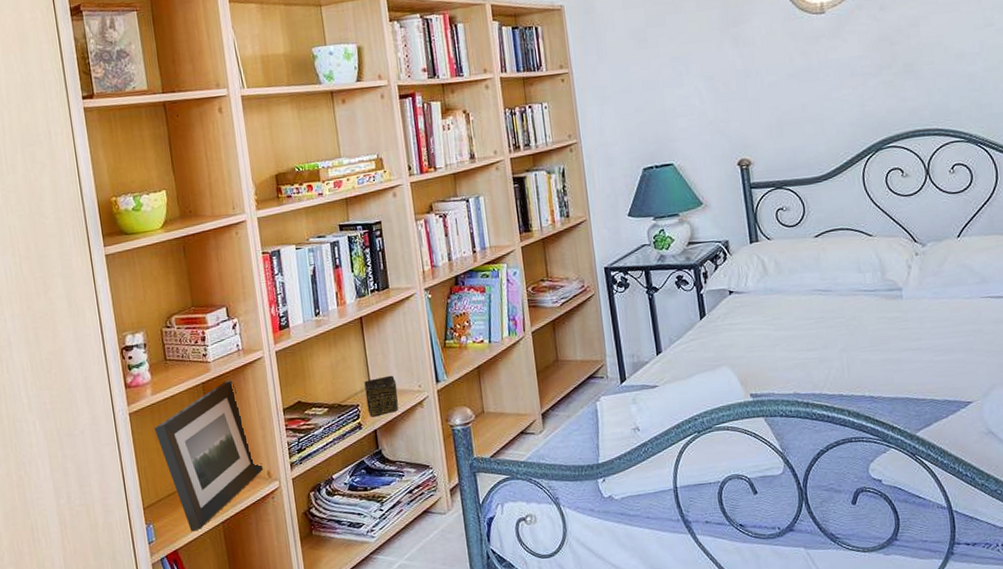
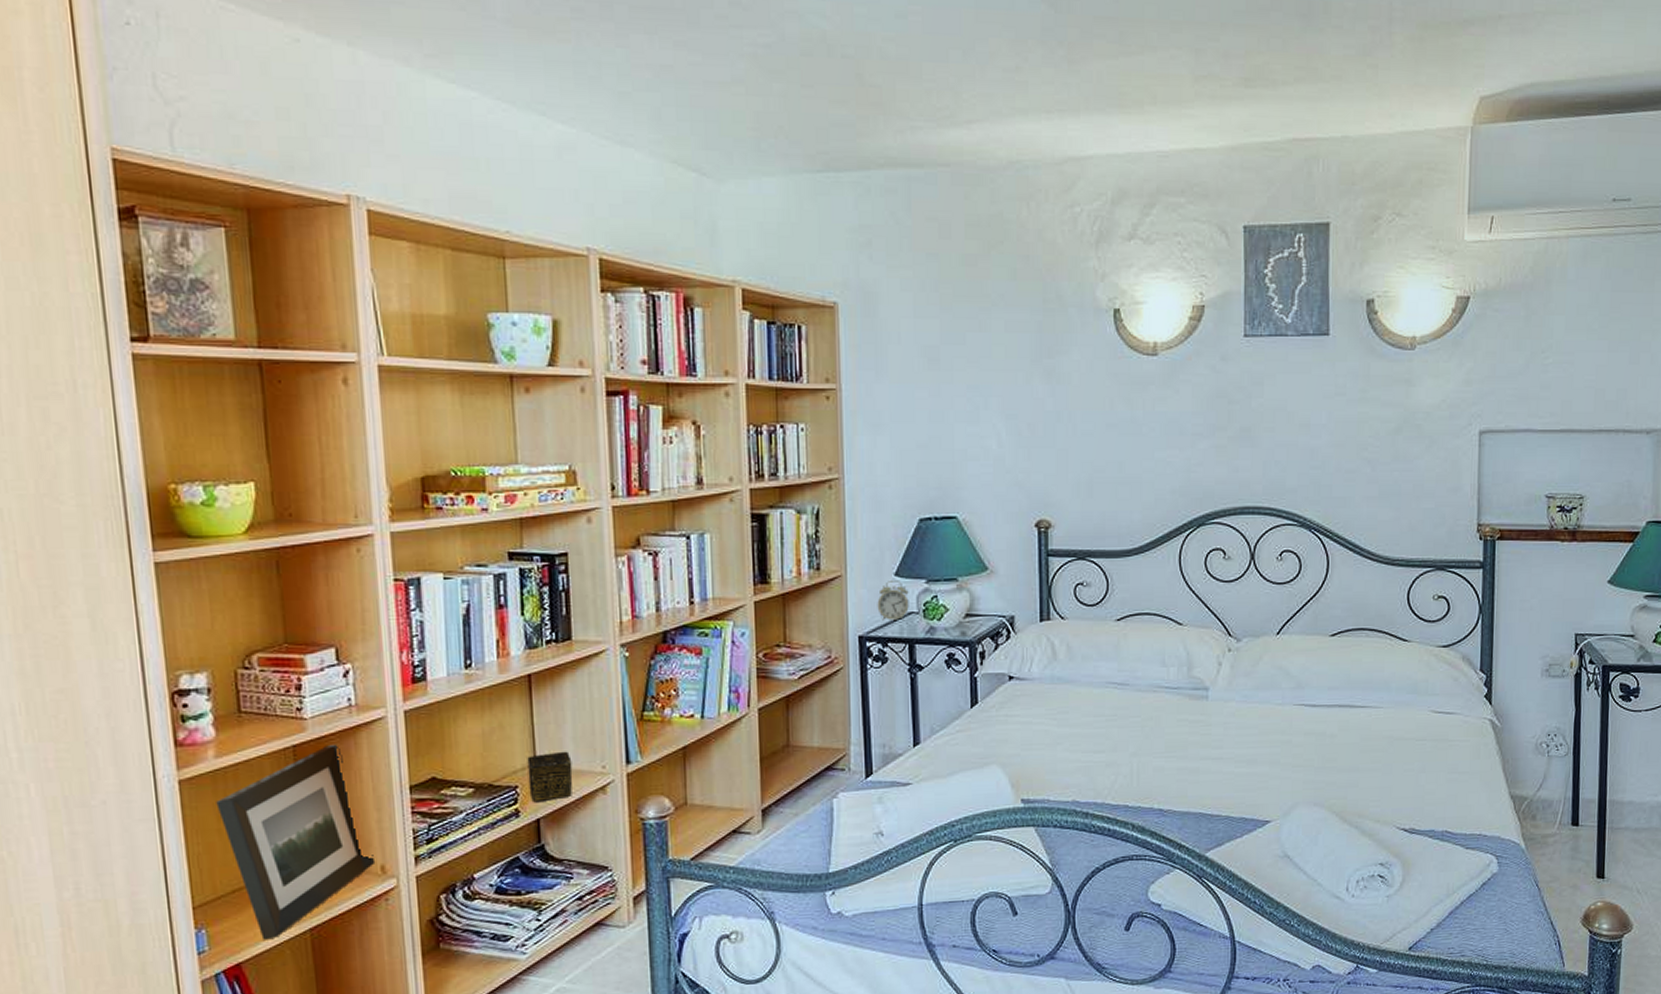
alarm clock: none [616,220,642,253] -> present [877,581,909,621]

